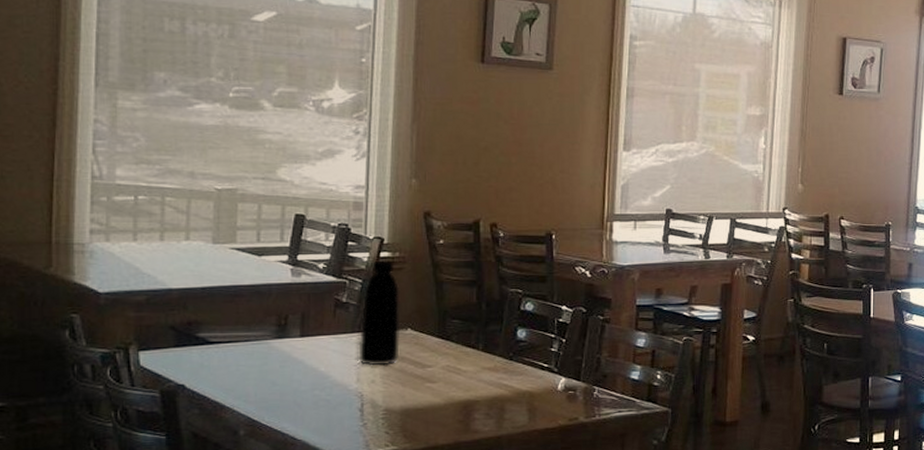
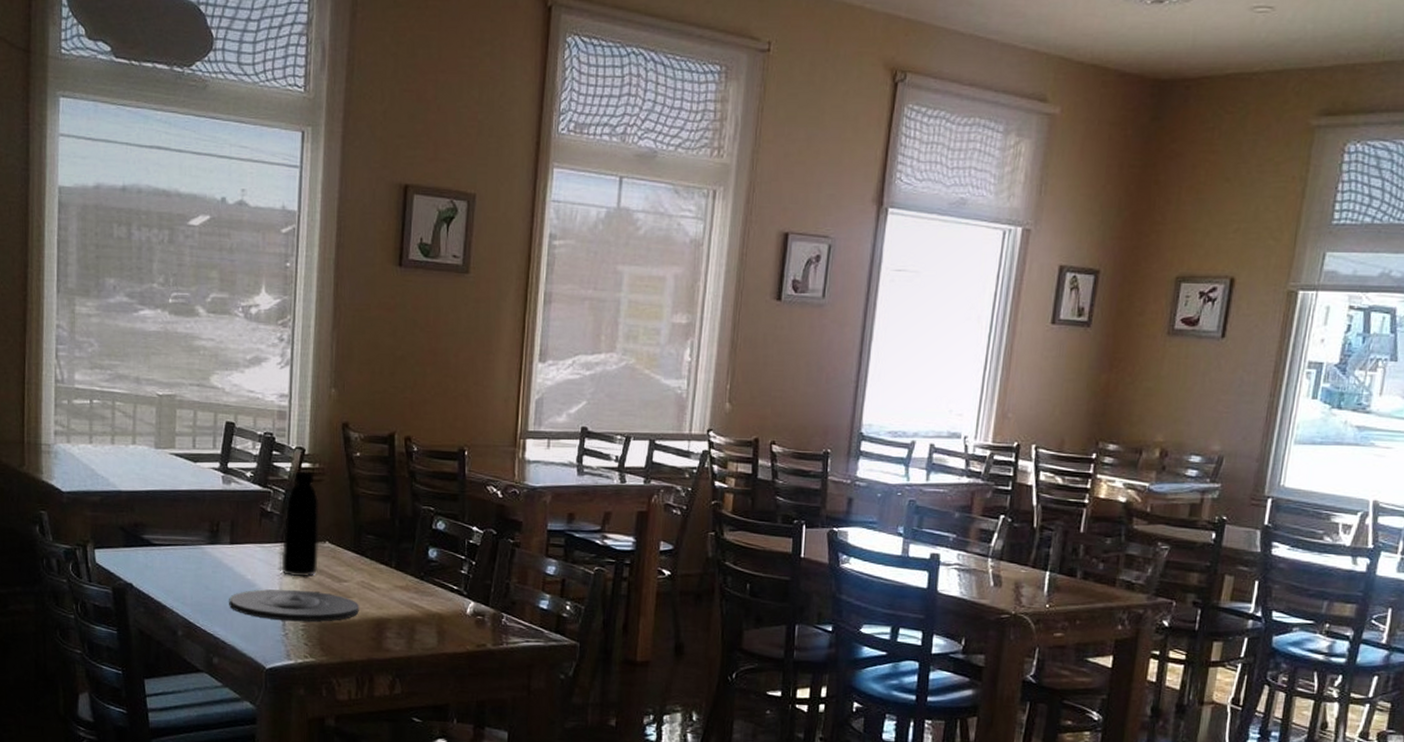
plate: none [299,378,445,411] -> present [229,589,359,622]

